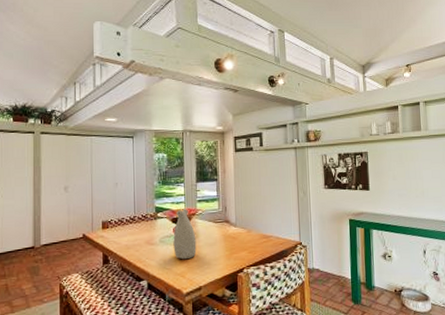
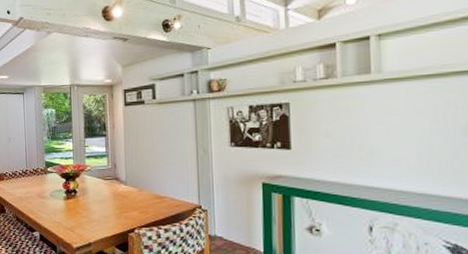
vase: present [173,209,197,260] -> none [62,164,86,215]

